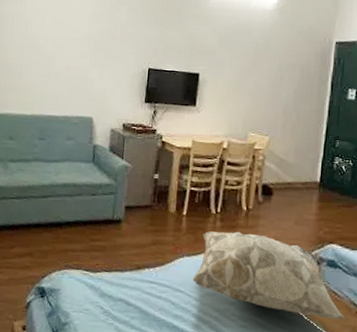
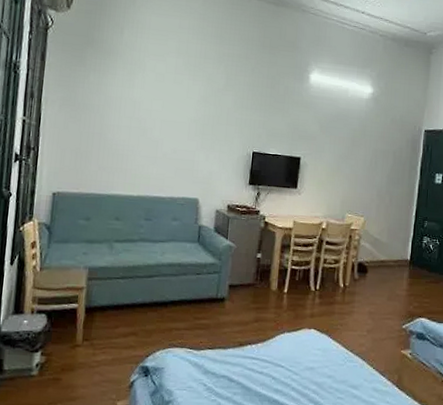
decorative pillow: present [192,231,345,320] -> none [292,307,432,388]

